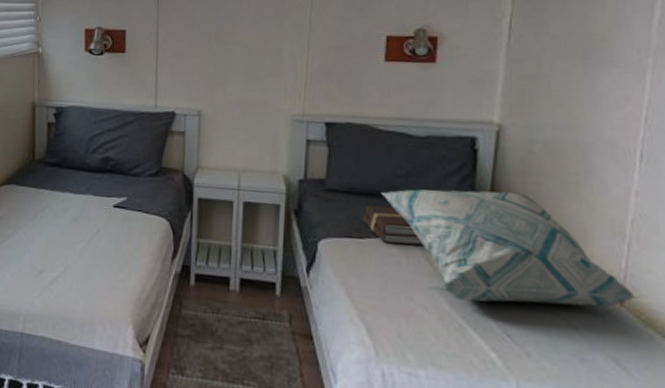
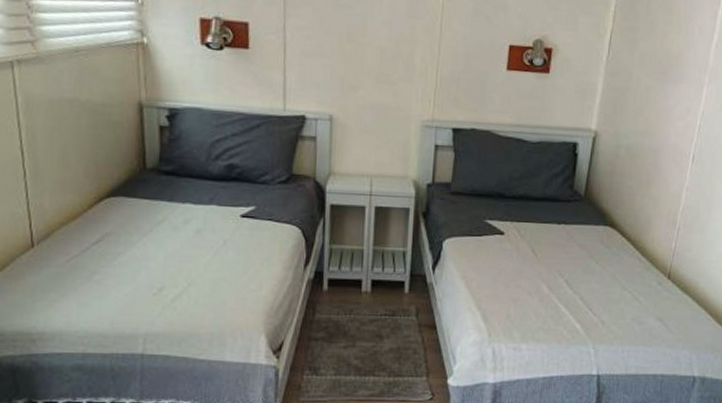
book: present [363,205,423,246] -> none [482,205,531,240]
decorative pillow: present [381,189,636,307] -> none [498,190,679,284]

